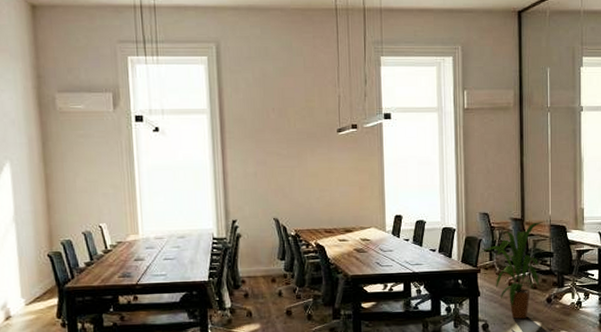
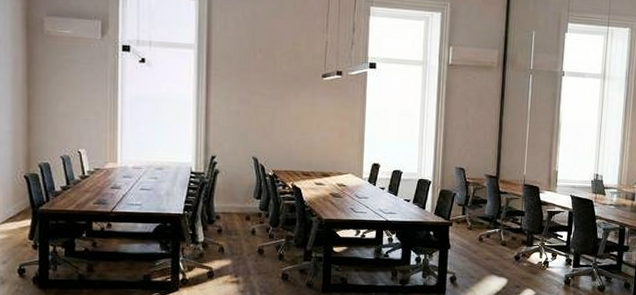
house plant: present [479,222,543,319] -> none [452,181,517,274]

